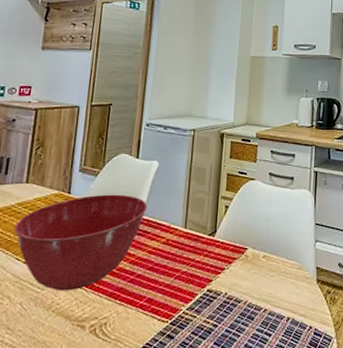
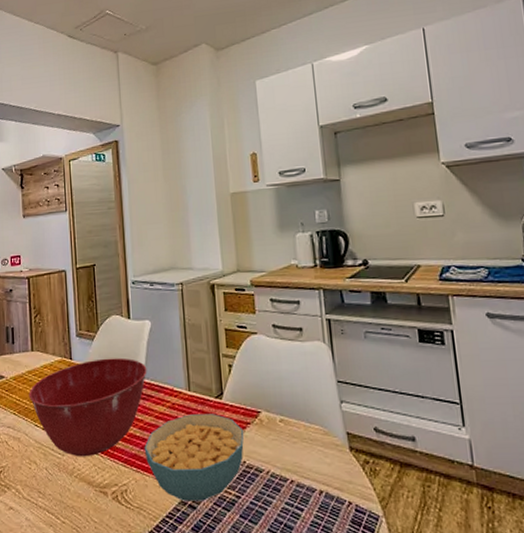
cereal bowl: none [131,250,230,332] -> present [144,414,244,501]

